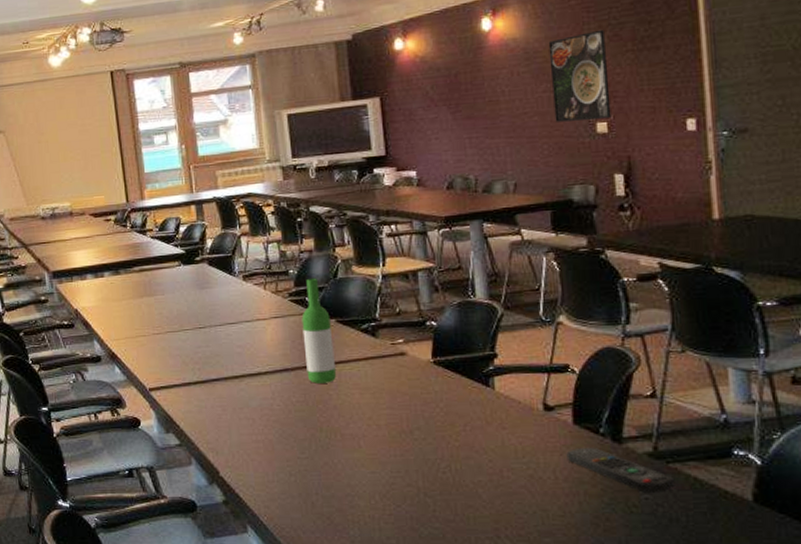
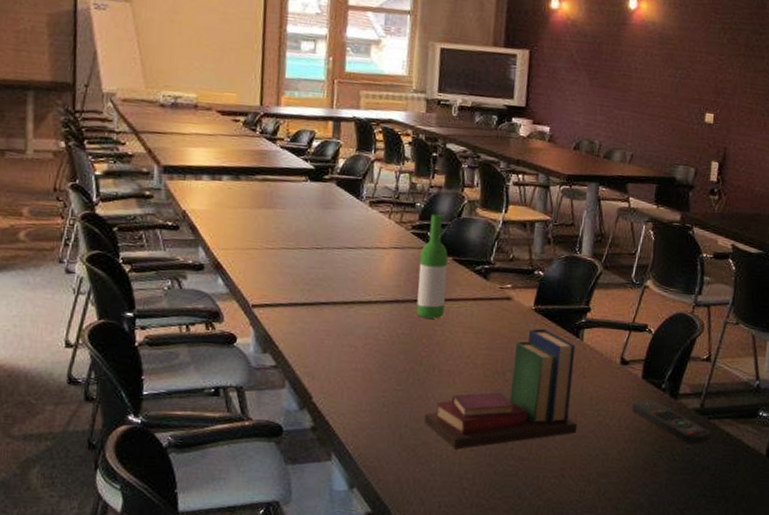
book: none [333,382,505,514] -> present [424,329,577,449]
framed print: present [548,29,611,122] -> none [673,31,726,111]

